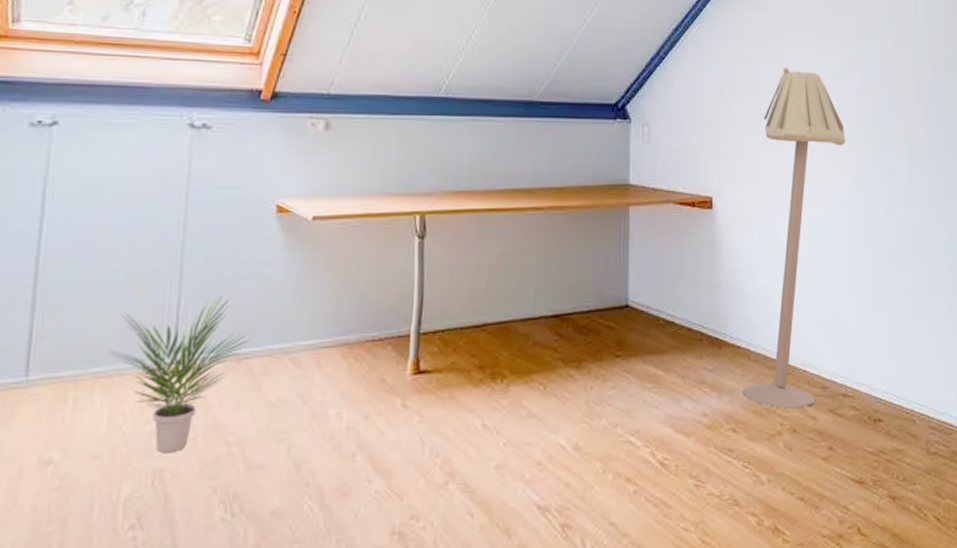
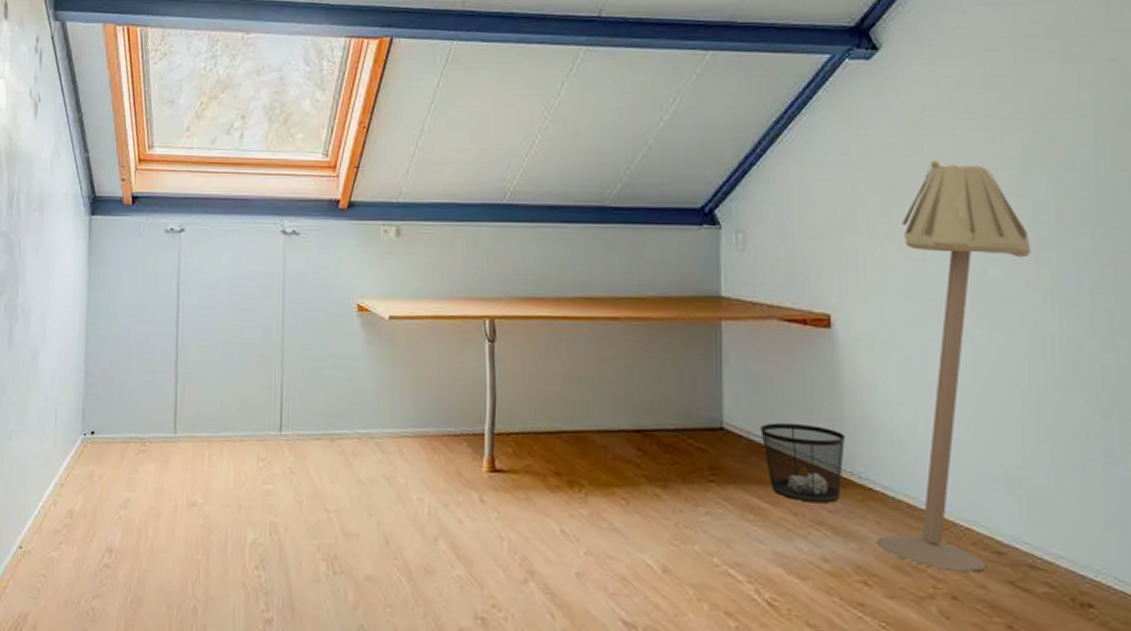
potted plant: present [106,296,249,454] -> none [229,382,340,512]
waste bin: none [658,295,722,365] -> present [760,423,846,504]

